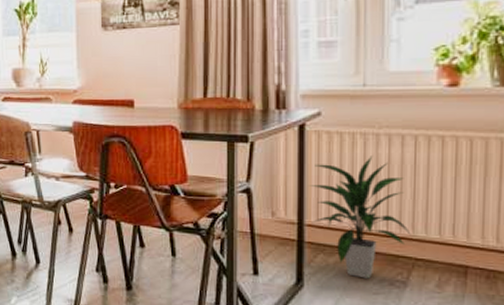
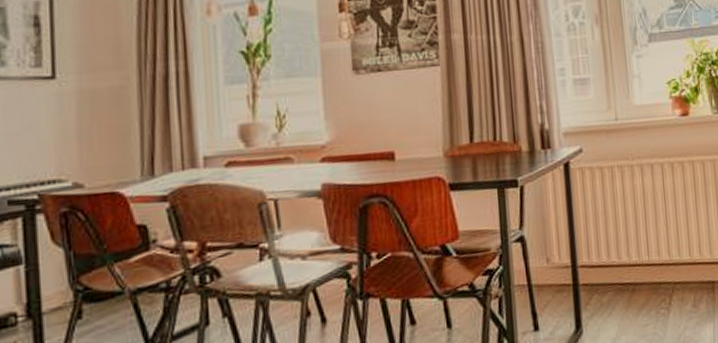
indoor plant: present [310,156,411,279] -> none [579,187,668,312]

